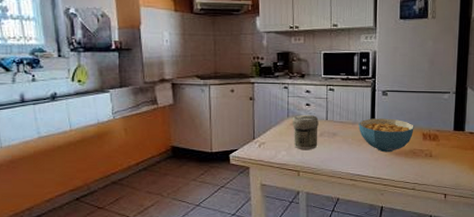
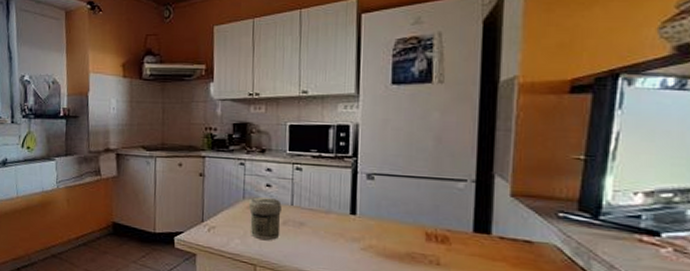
cereal bowl: present [358,118,414,153] -> none [334,207,413,254]

